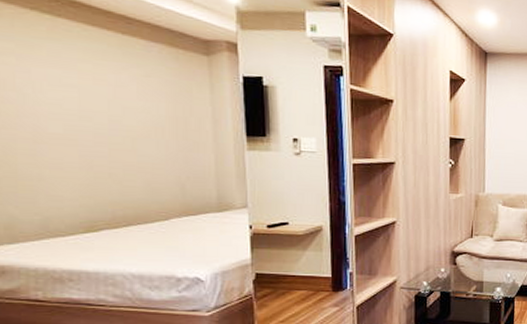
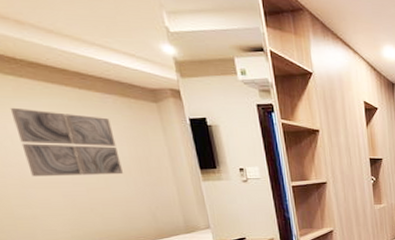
wall art: none [39,49,155,136] -> present [9,107,123,177]

